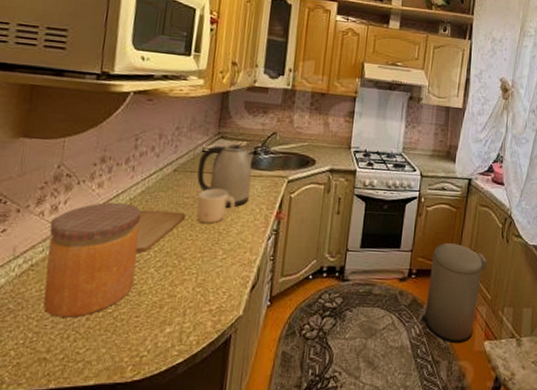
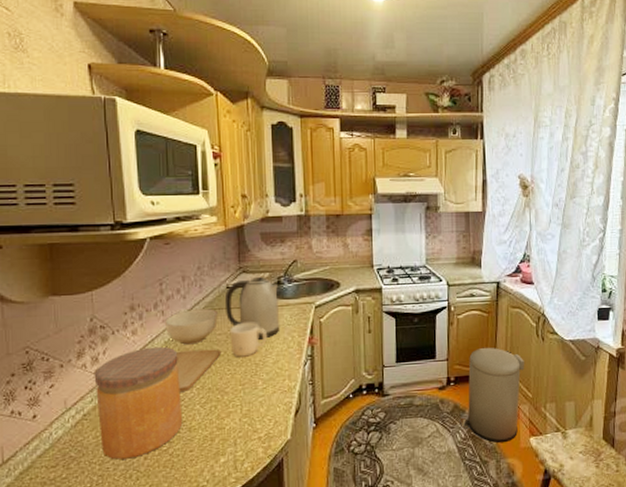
bowl: none [132,168,189,205] -> present [164,307,218,345]

